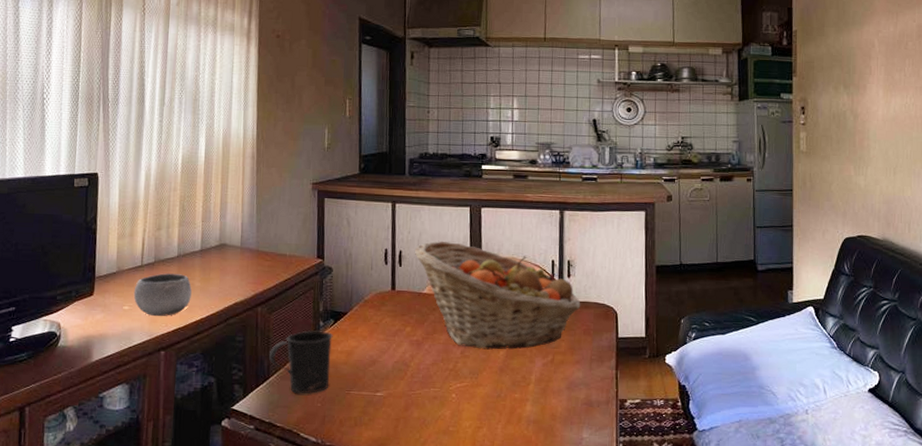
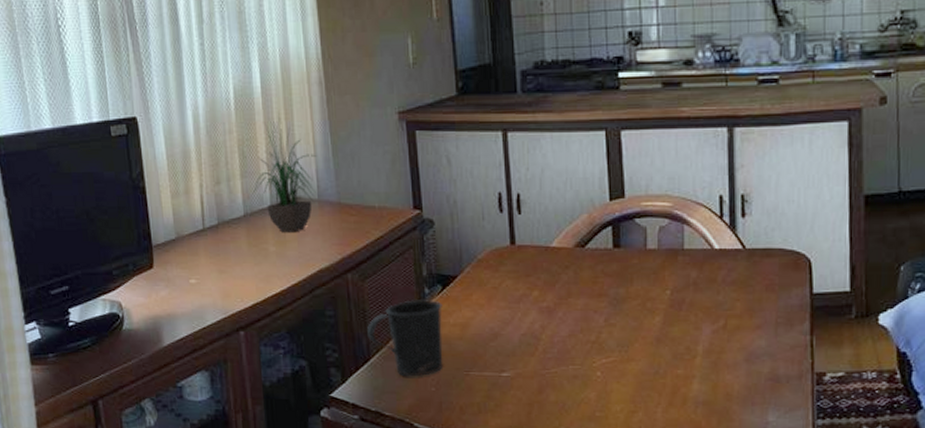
bowl: present [133,273,192,317] -> none [198,237,267,291]
potted plant: none [188,178,243,272] -> present [253,114,317,233]
fruit basket: present [415,241,581,350] -> none [537,177,761,315]

